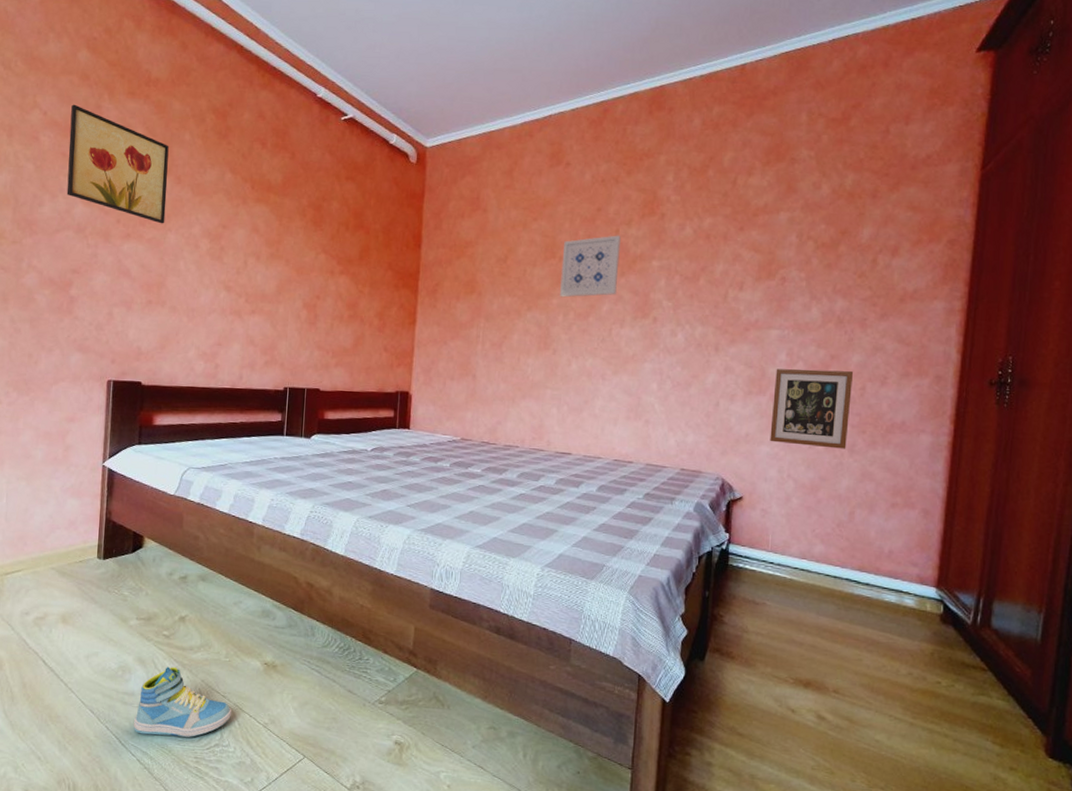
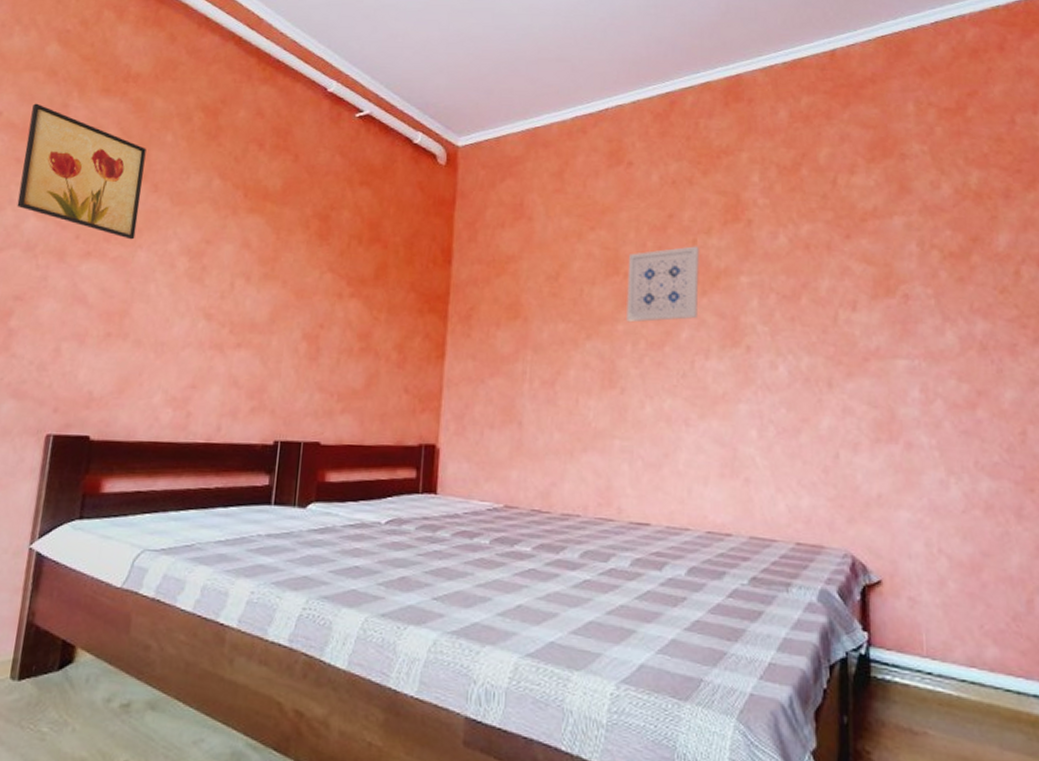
picture frame: present [770,369,854,449] -> none [908,408,1012,514]

